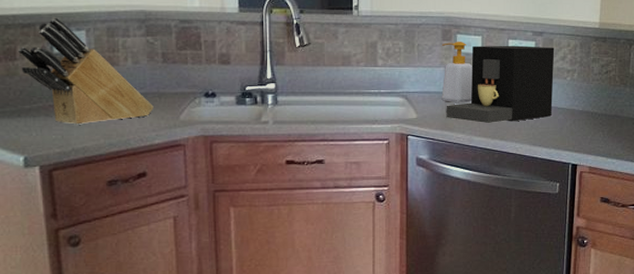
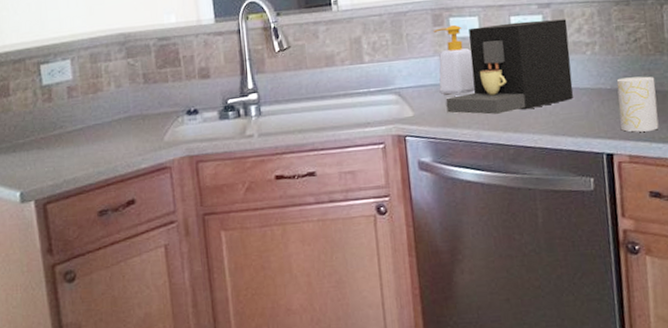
knife block: present [18,17,154,125] -> none [11,50,138,155]
cup: none [586,103,617,148] -> present [616,76,659,132]

